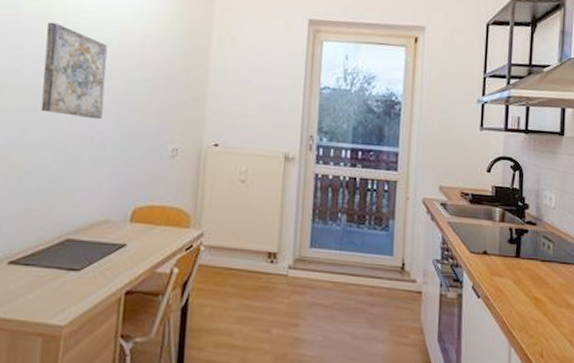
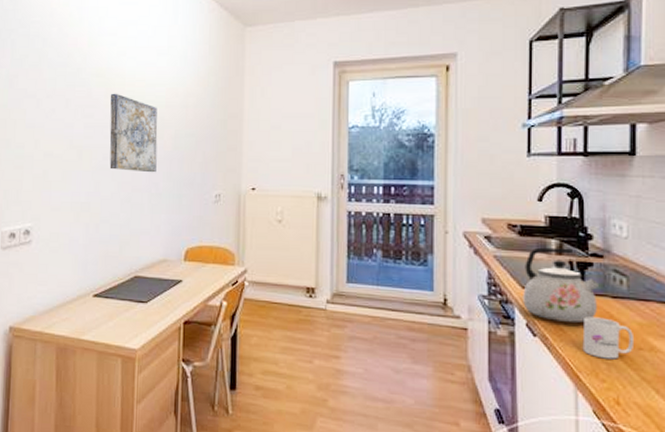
kettle: none [470,215,531,284] -> present [523,247,598,323]
mug: none [516,278,556,317] -> present [582,317,633,360]

